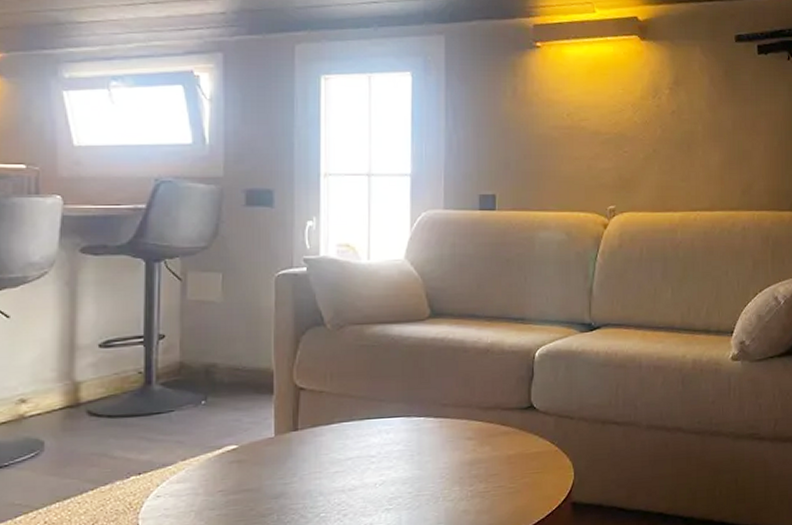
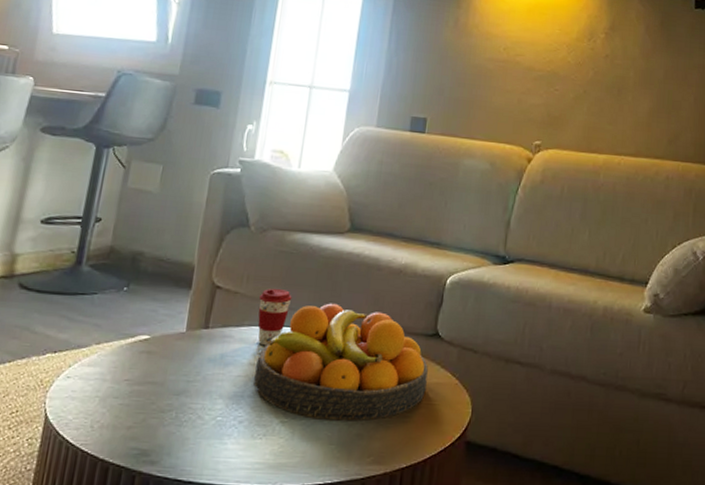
coffee cup: none [346,383,380,440] -> present [257,289,292,346]
fruit bowl: none [351,389,527,503] -> present [253,303,428,421]

